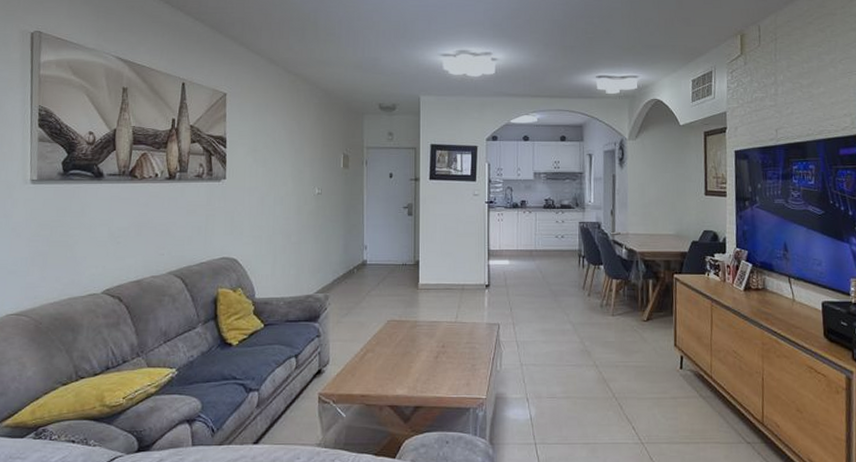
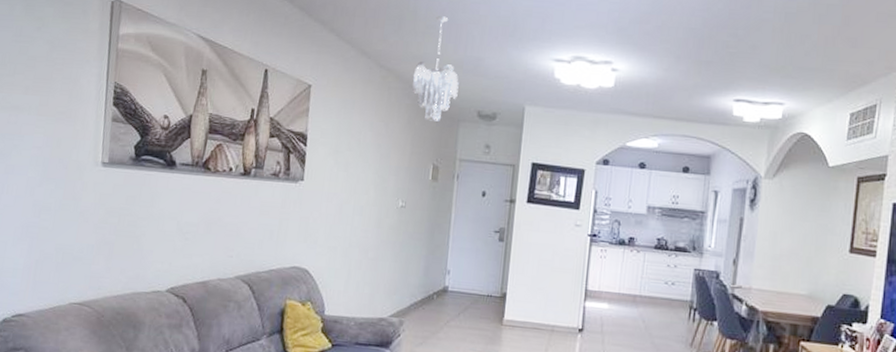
chandelier: none [318,25,360,116] -> present [412,16,459,121]

